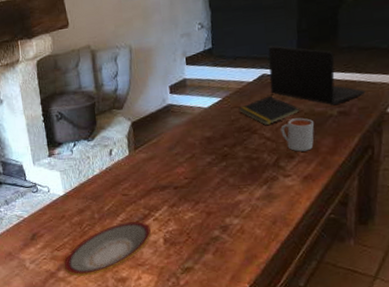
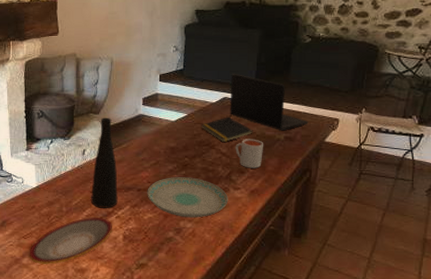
vase: none [123,112,154,211] -> present [91,118,118,208]
plate: none [185,168,278,213] -> present [147,177,228,218]

